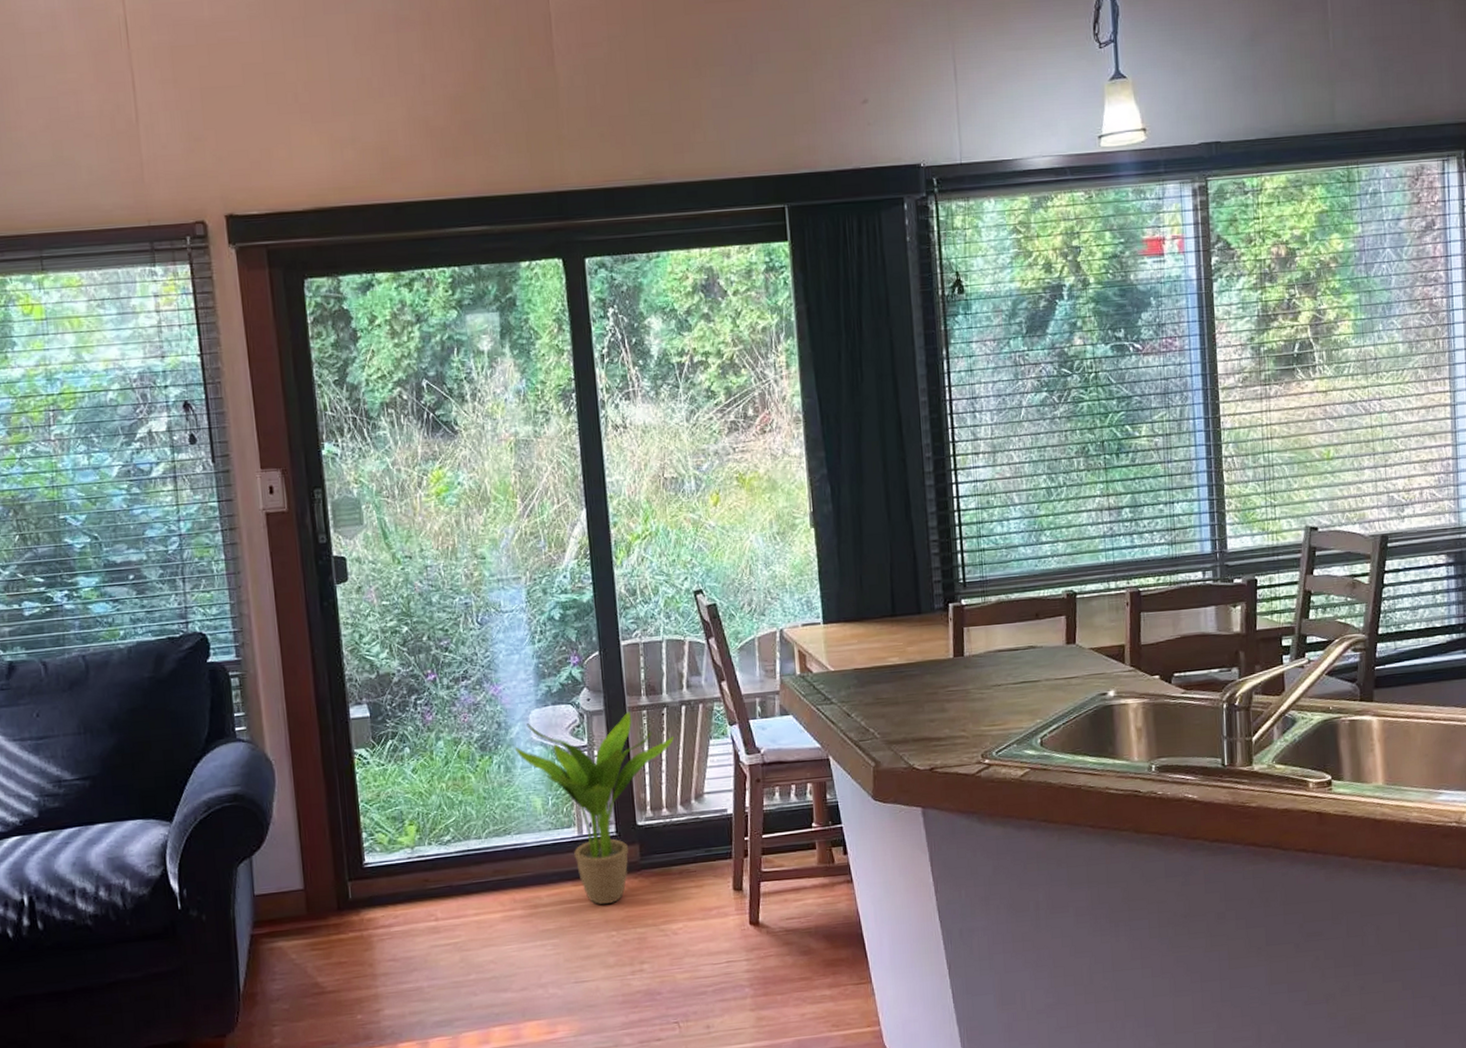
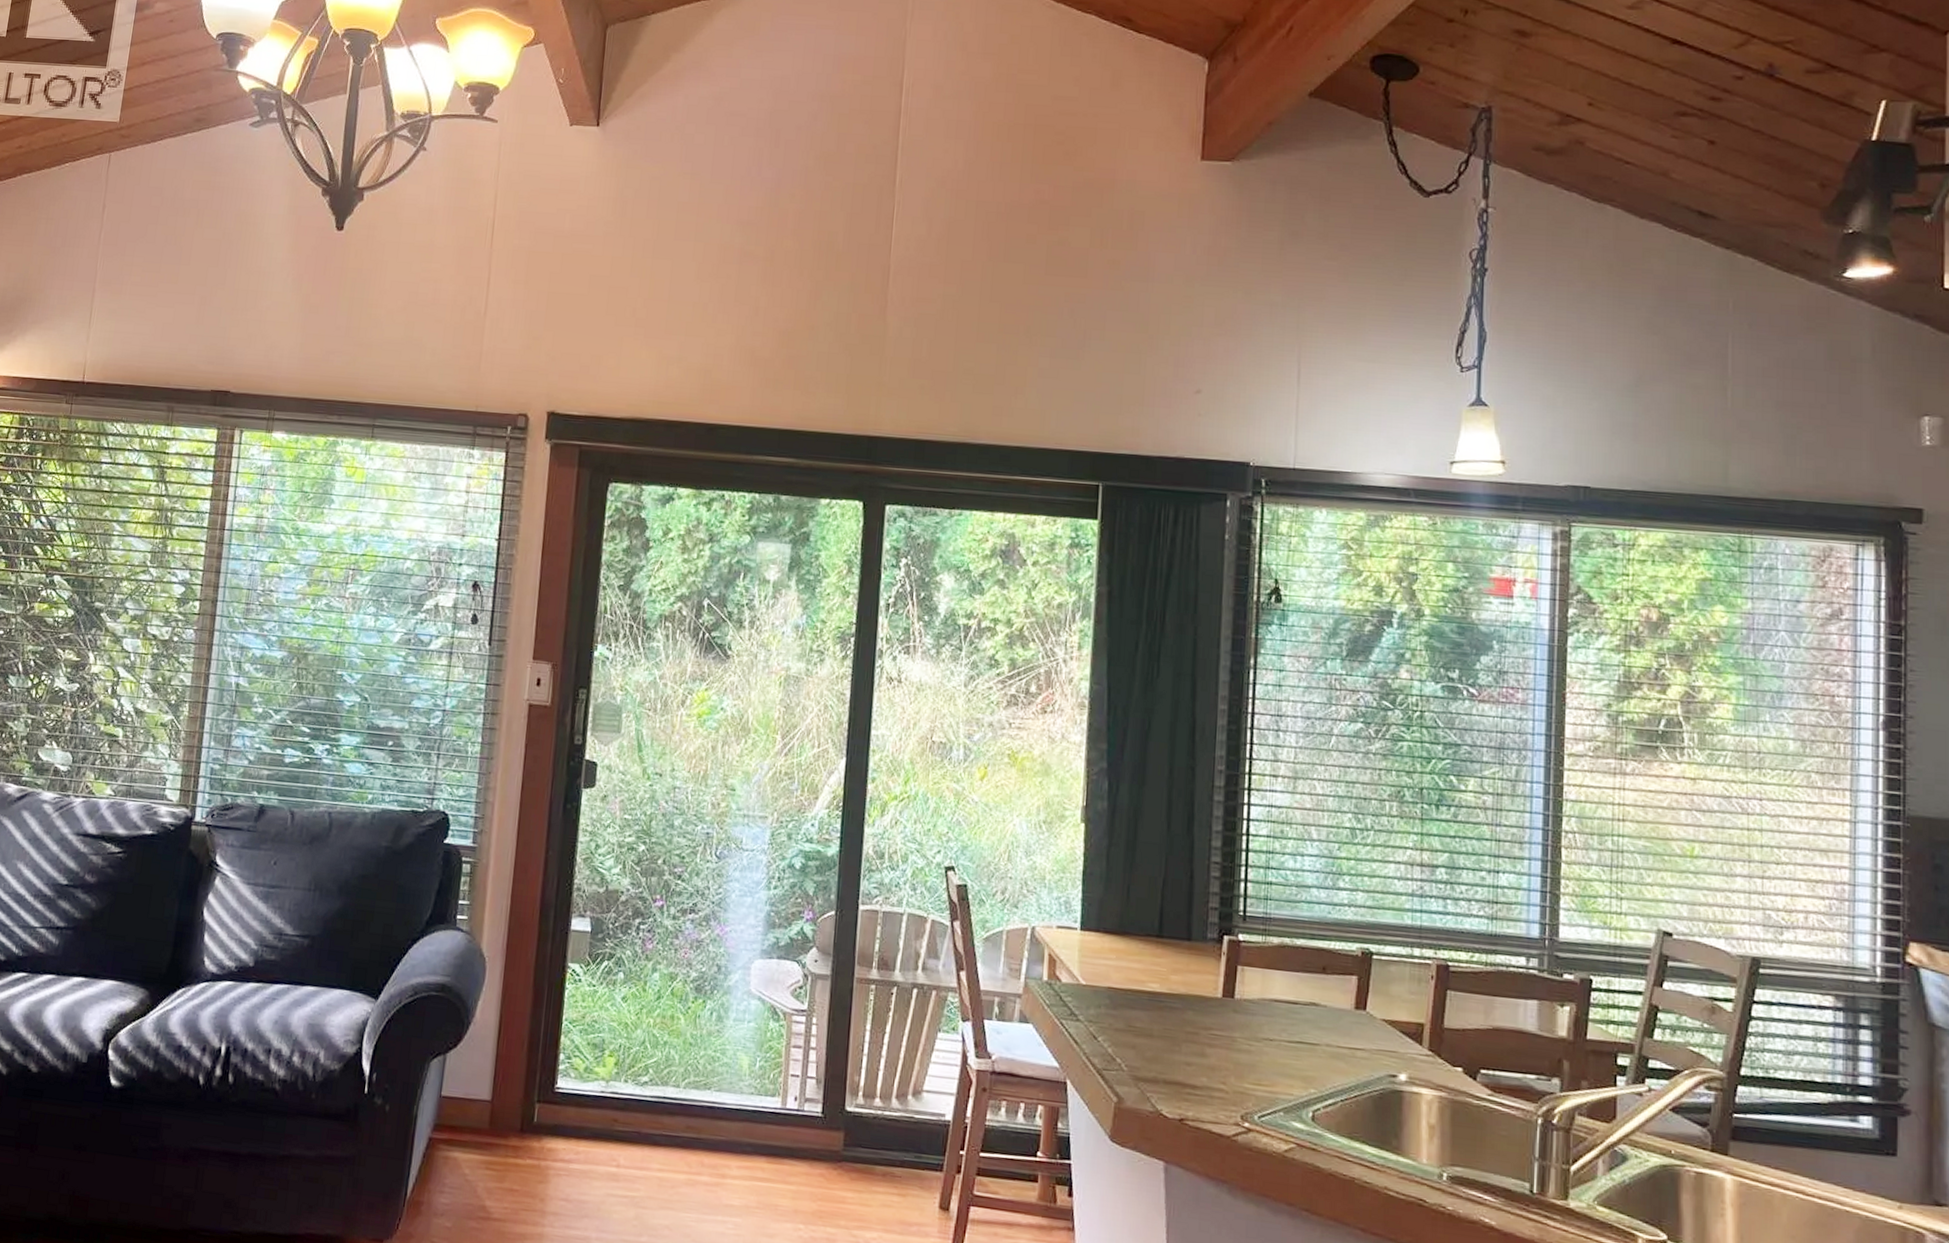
potted plant: present [514,712,675,905] -> none [730,973,901,1193]

